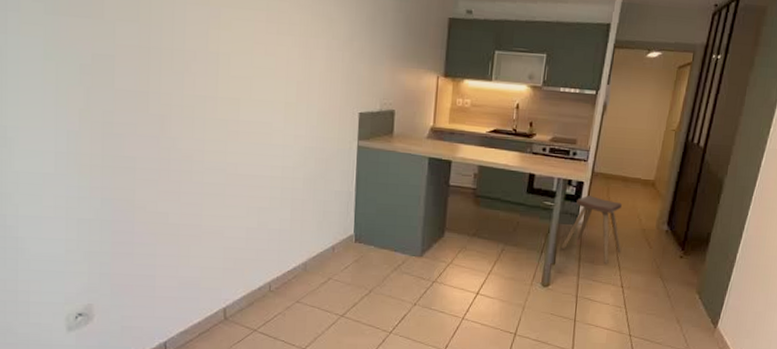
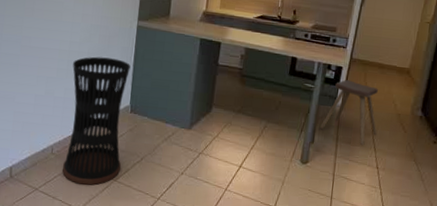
umbrella stand: none [282,182,352,323] -> present [62,56,130,185]

